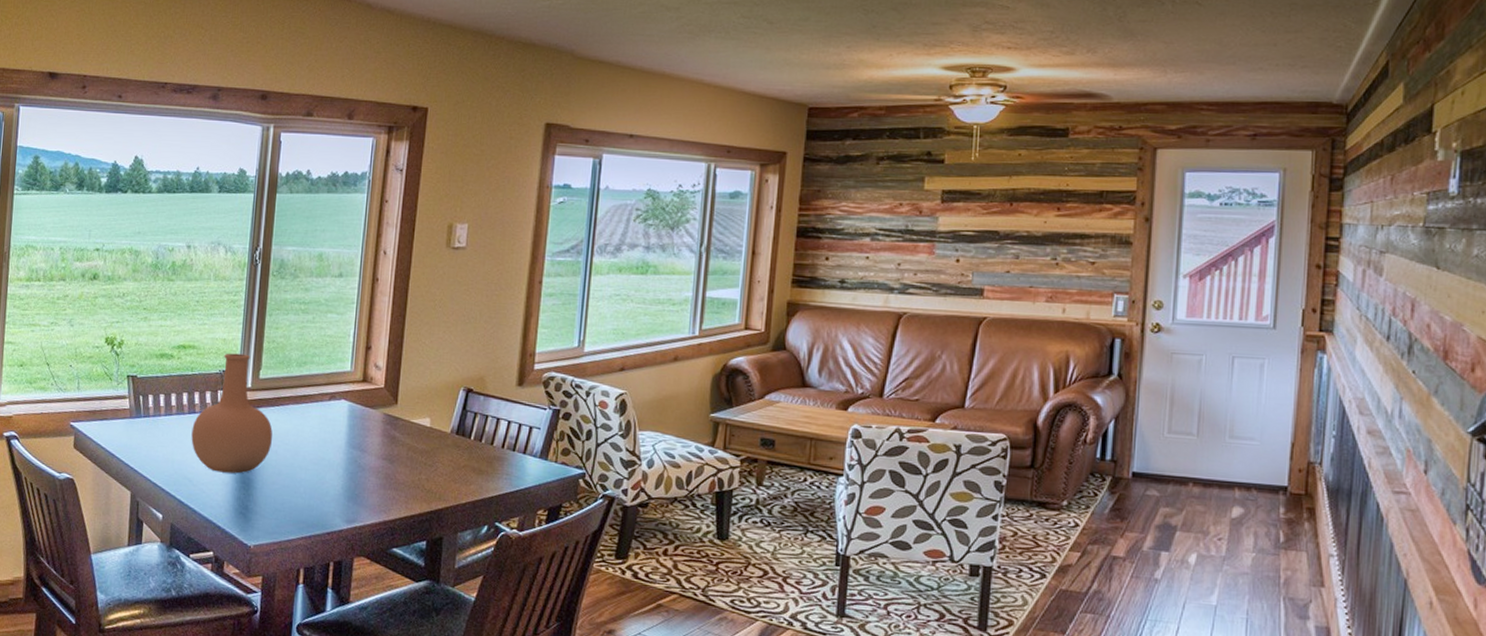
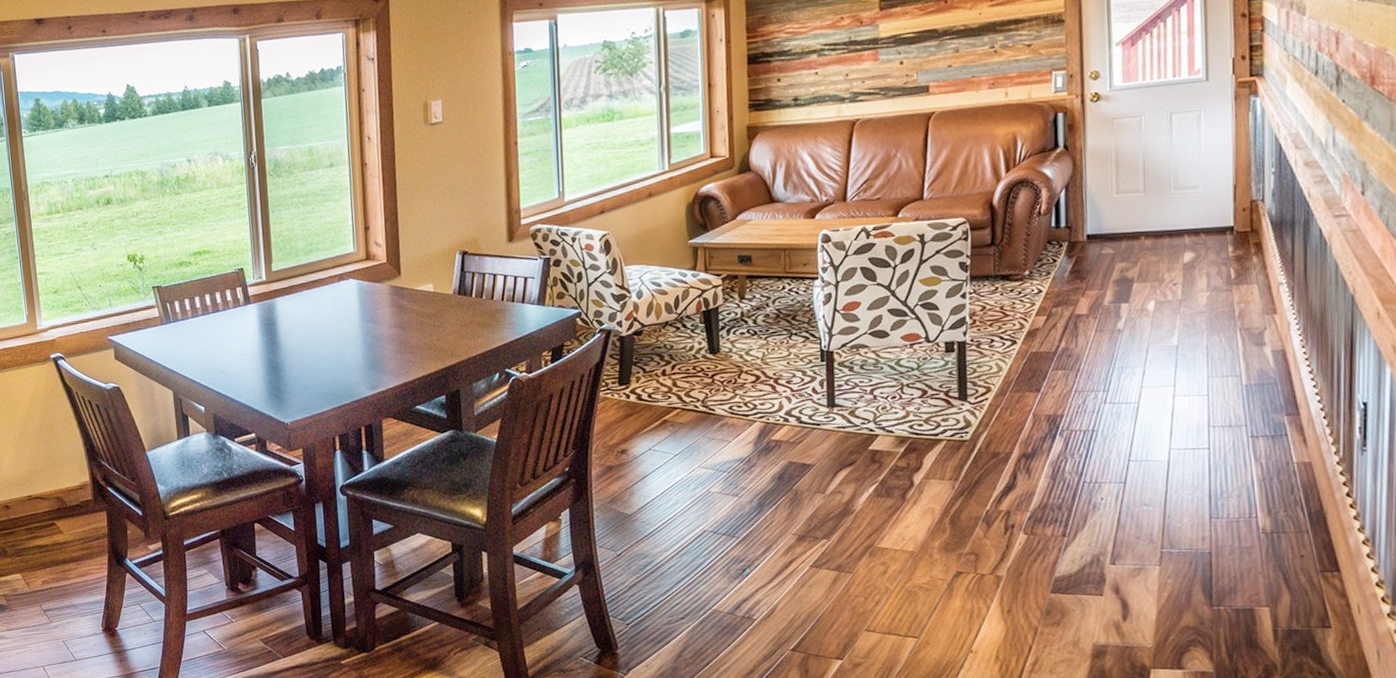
vase: present [191,353,273,474] -> none [218,251,293,362]

